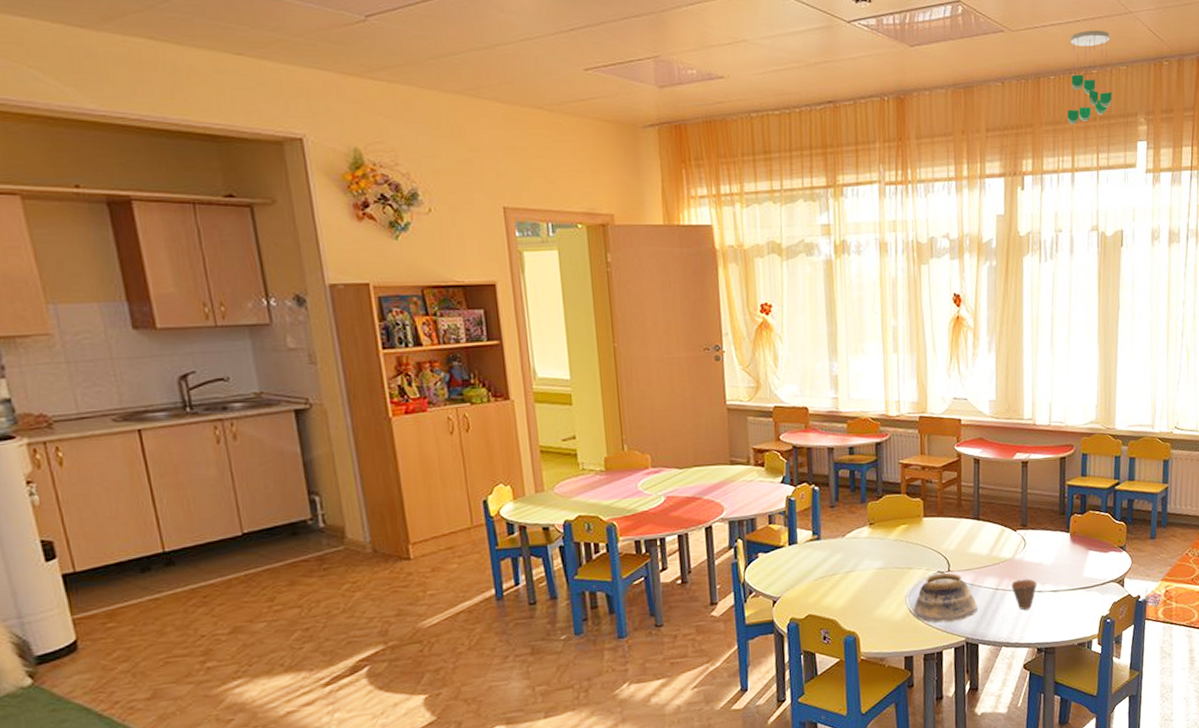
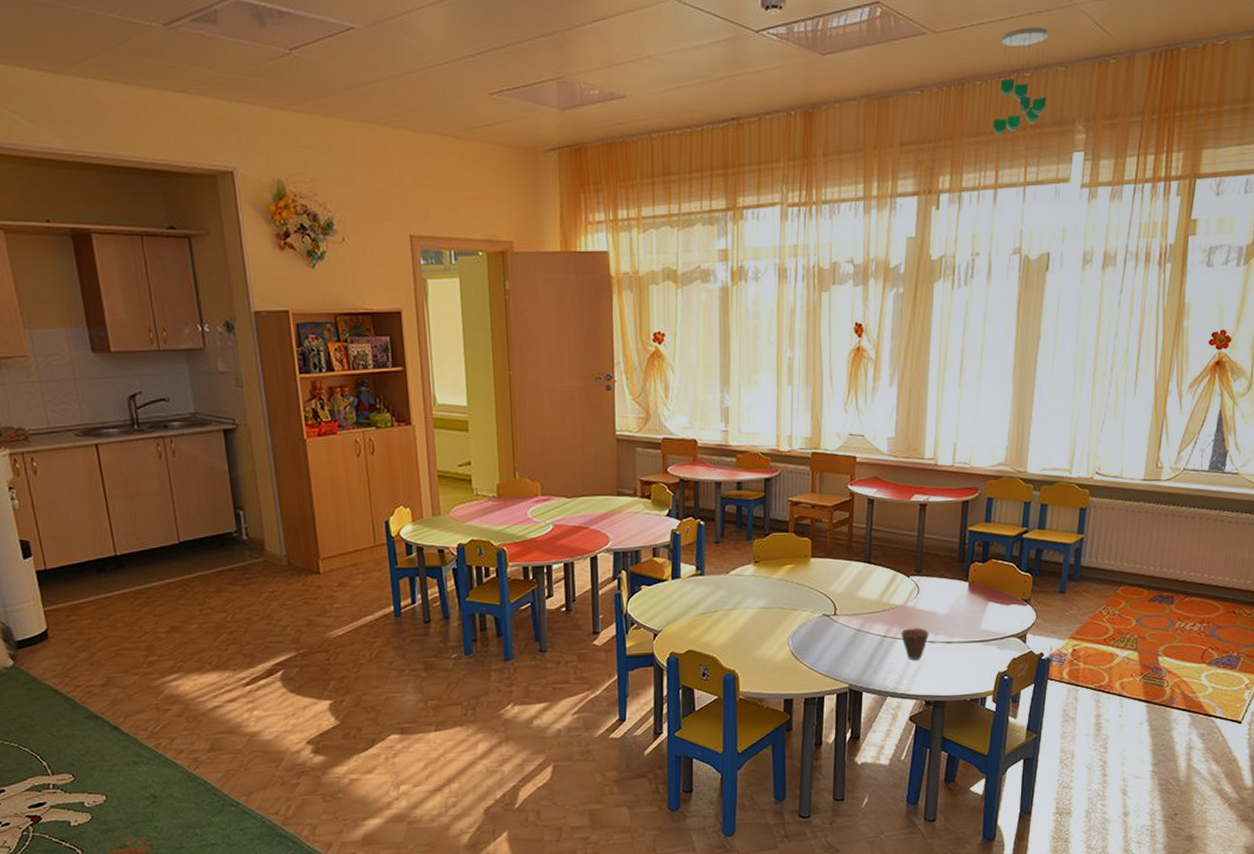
bowl: present [913,573,979,623] -> none [795,616,864,668]

